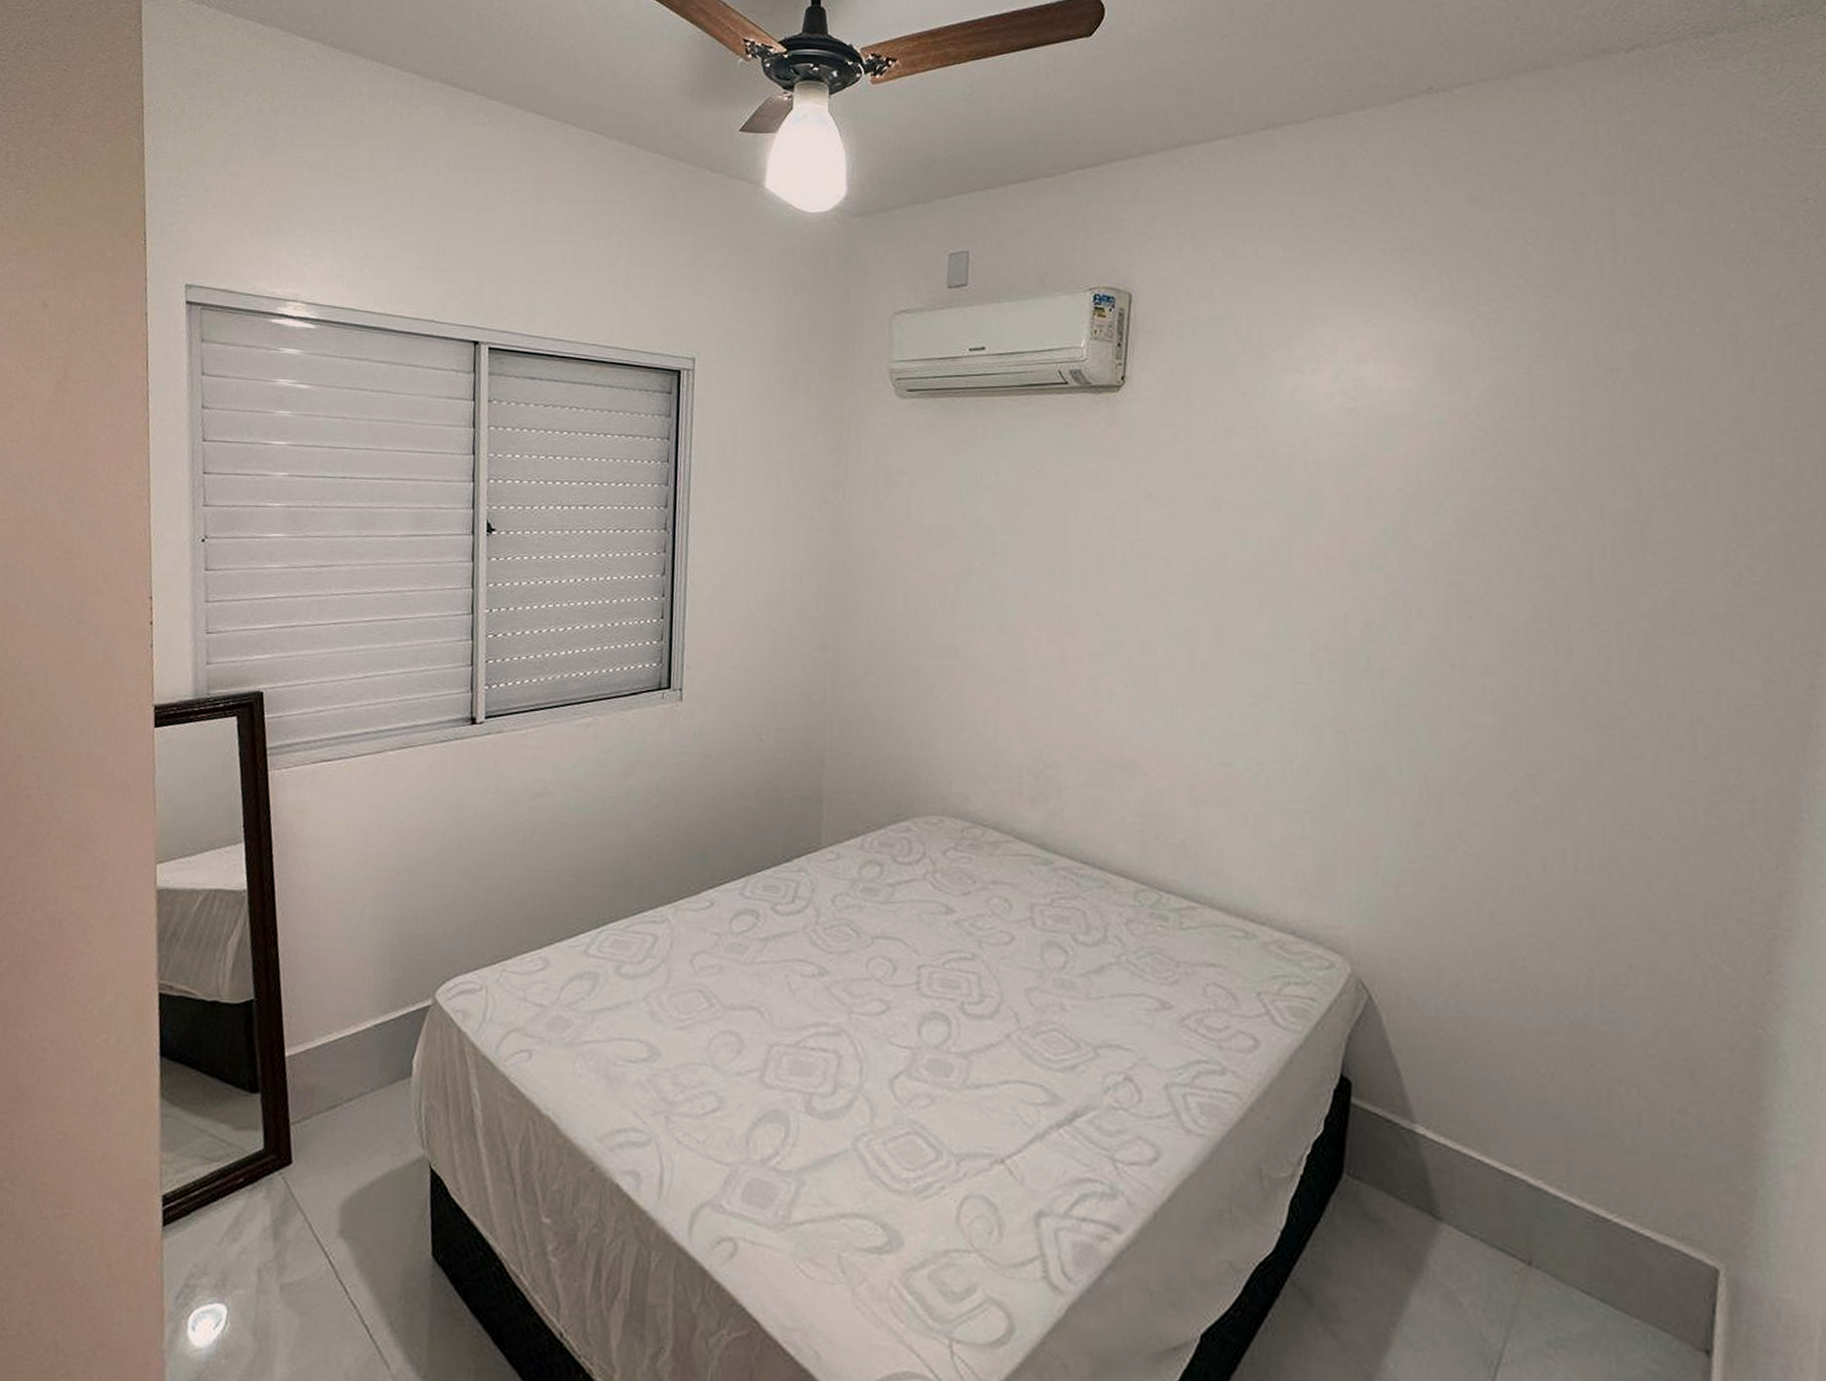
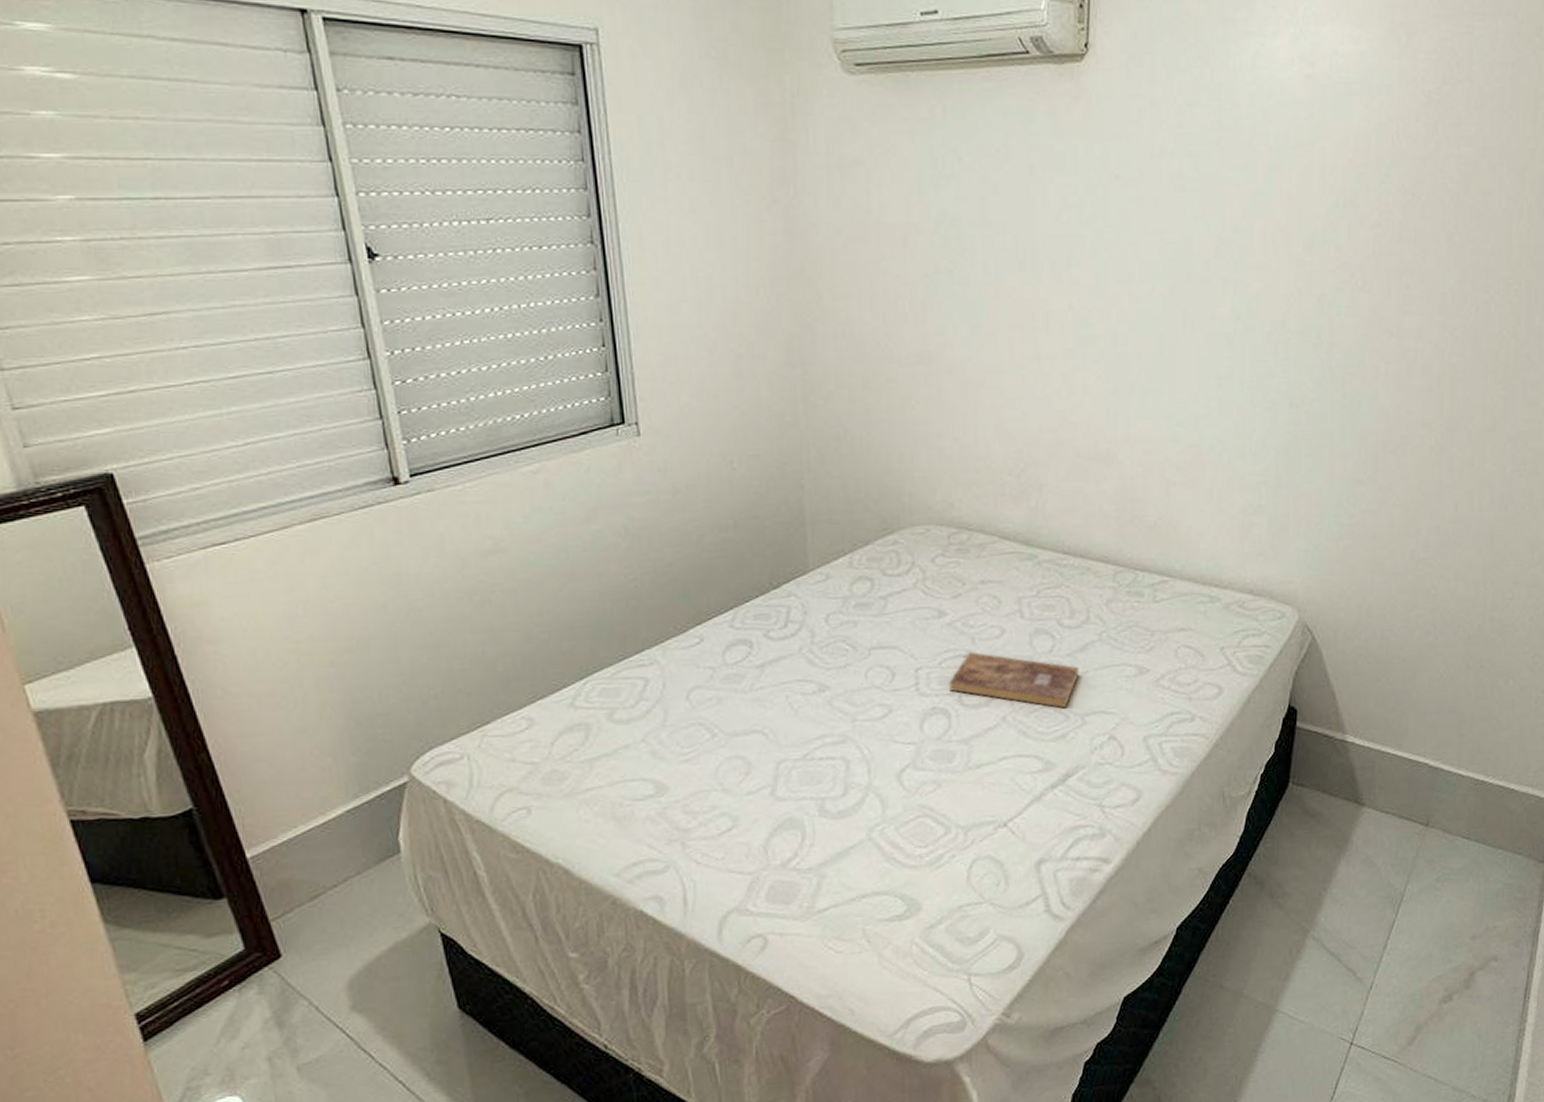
bible: none [952,956,1093,1036] -> present [949,652,1079,709]

